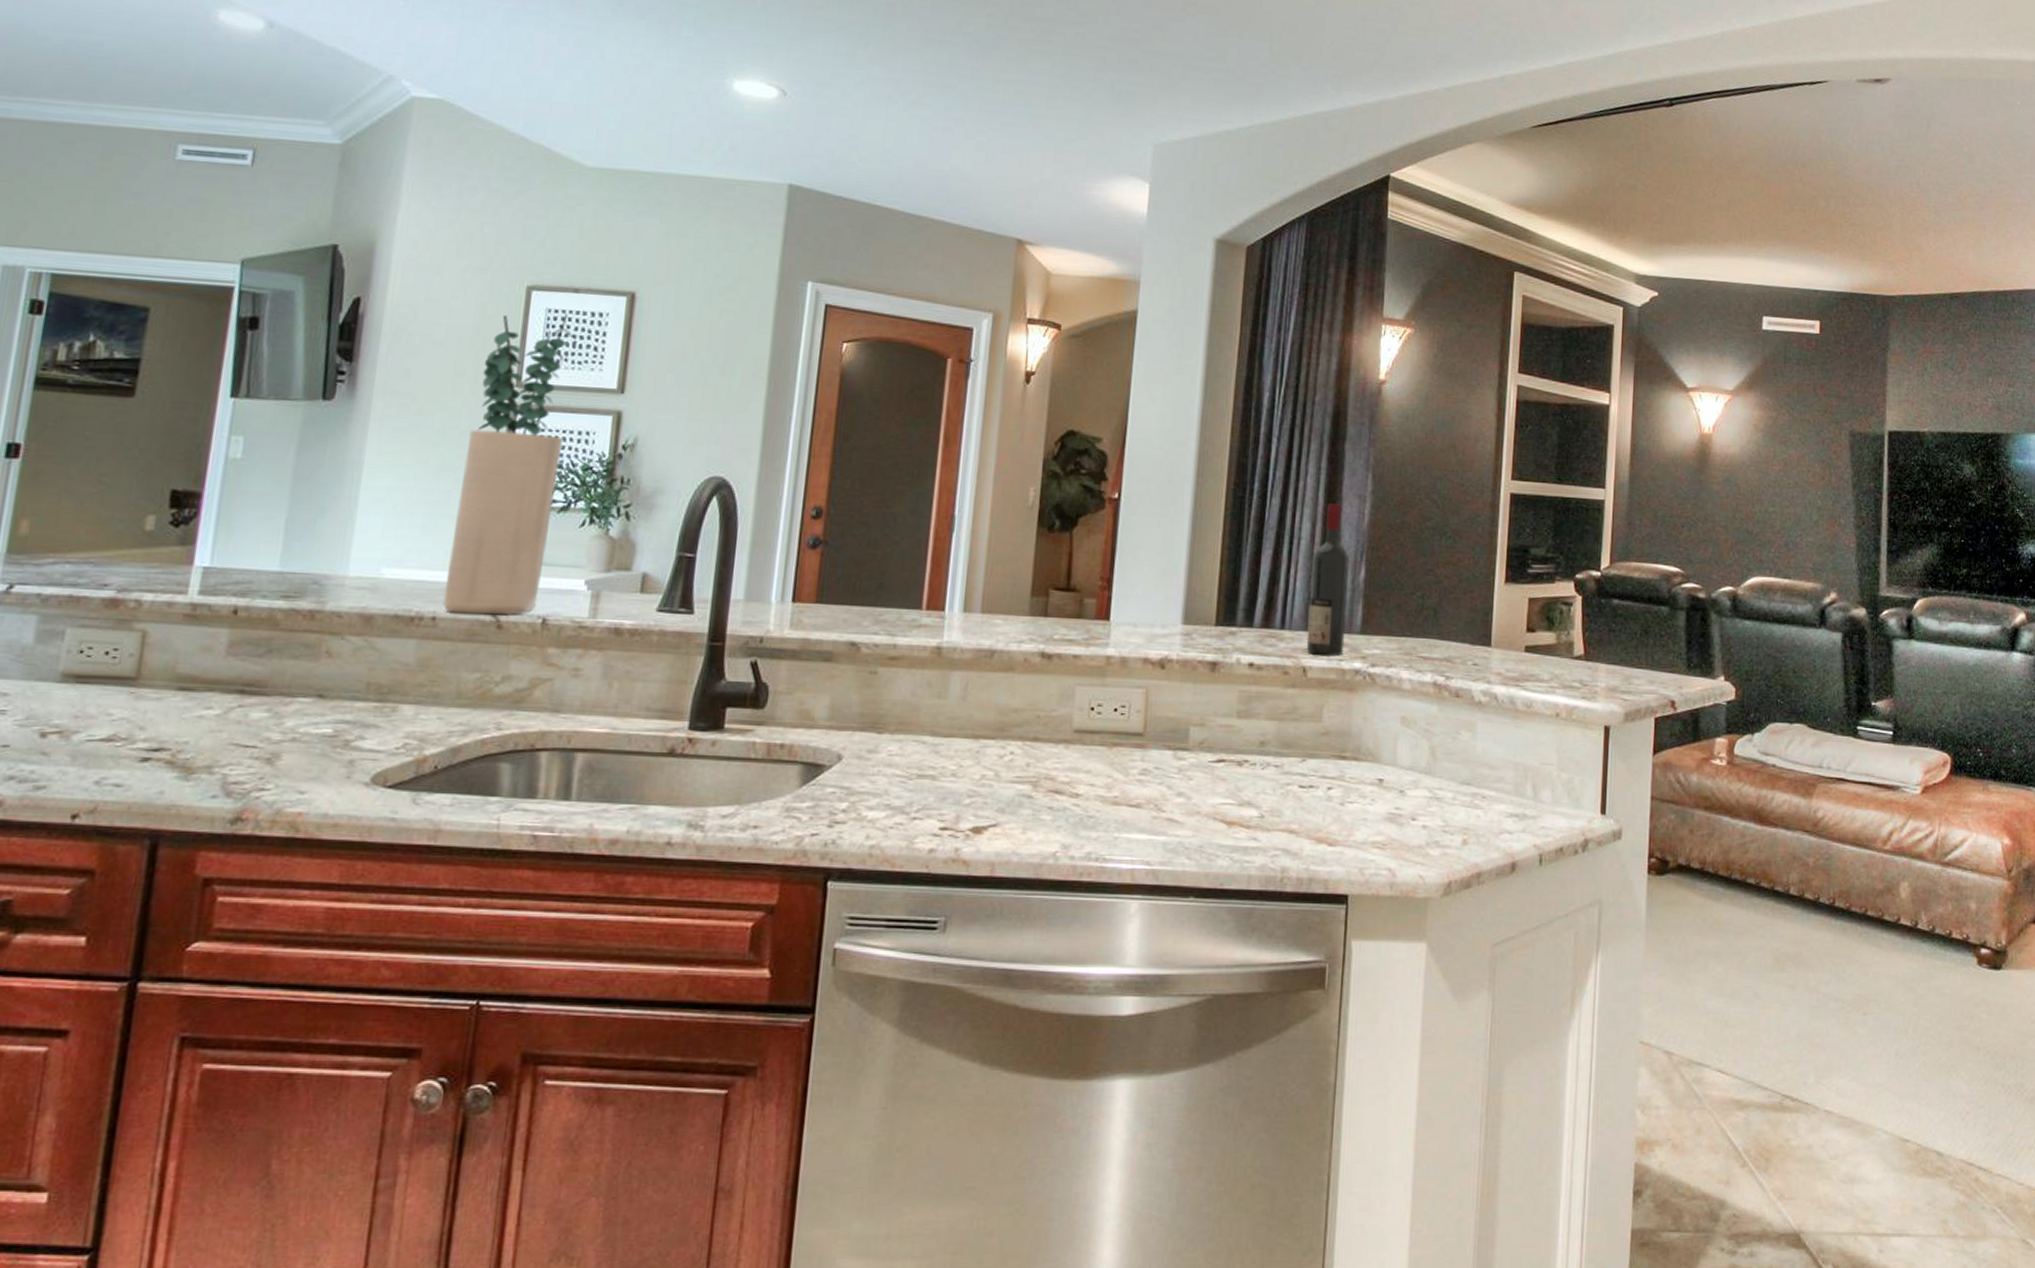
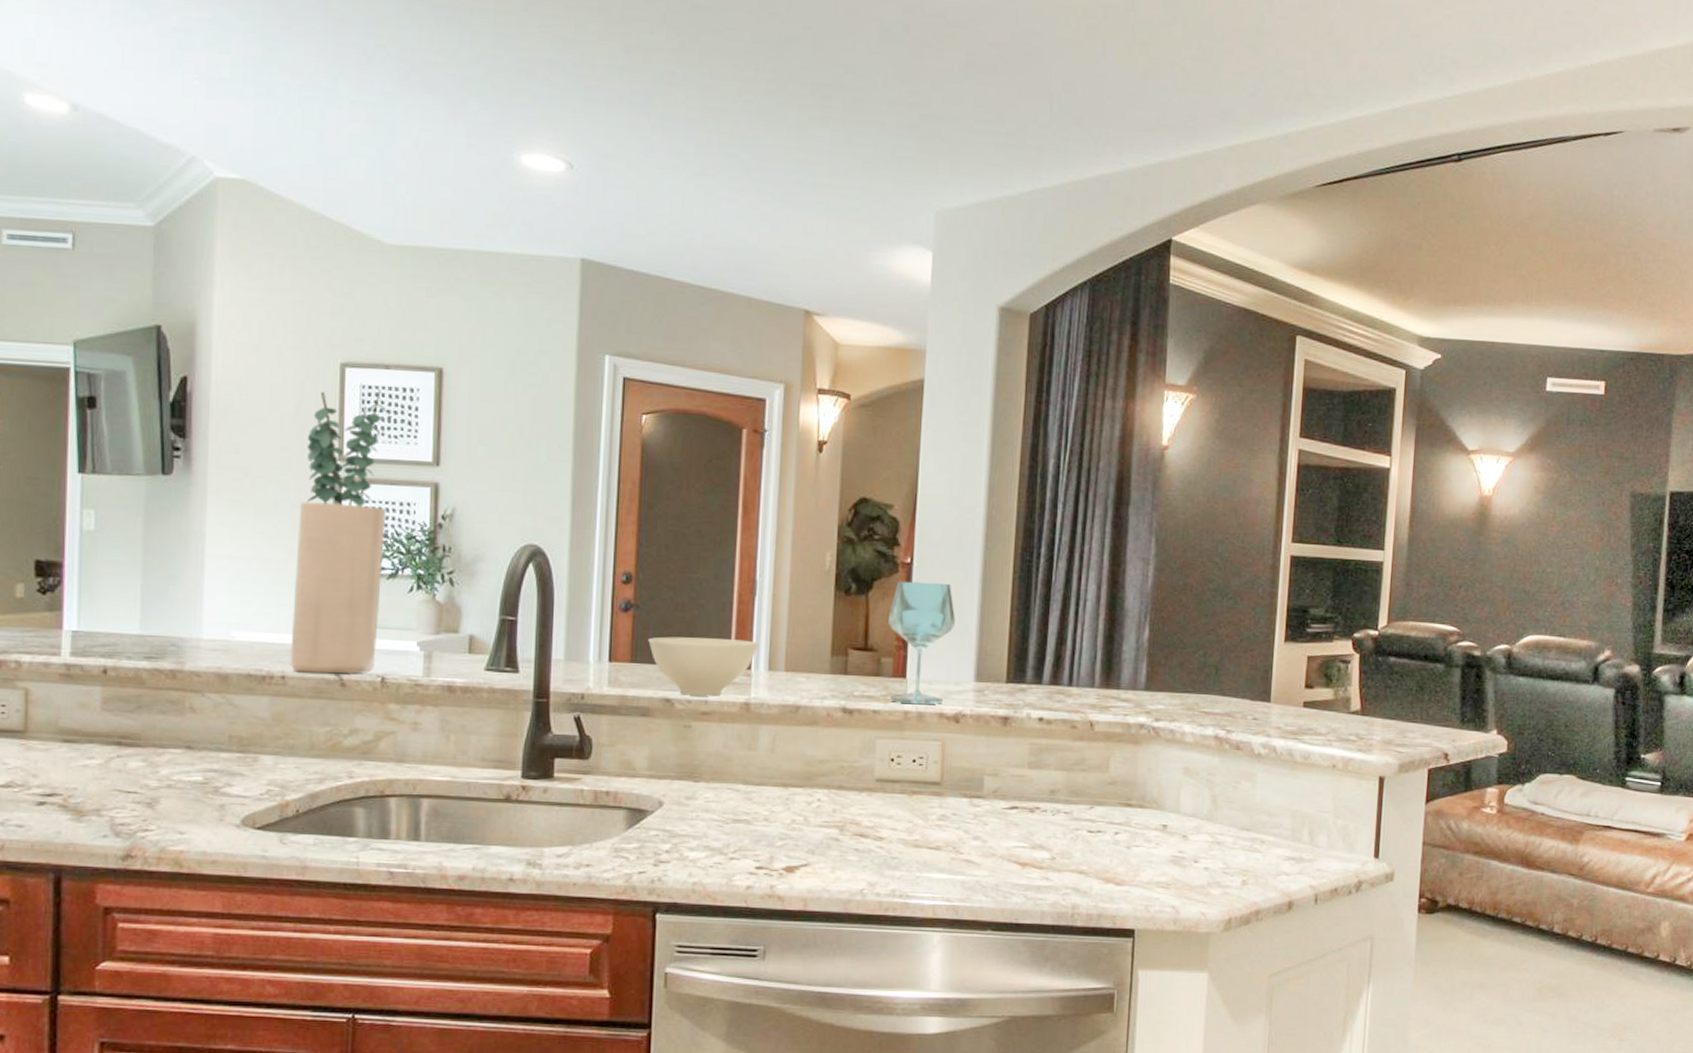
bowl: none [836,575,954,640] -> present [648,636,759,696]
wine glass: none [1092,517,1164,649] -> present [888,580,956,704]
wine bottle: present [1306,503,1350,656] -> none [1093,566,1134,711]

